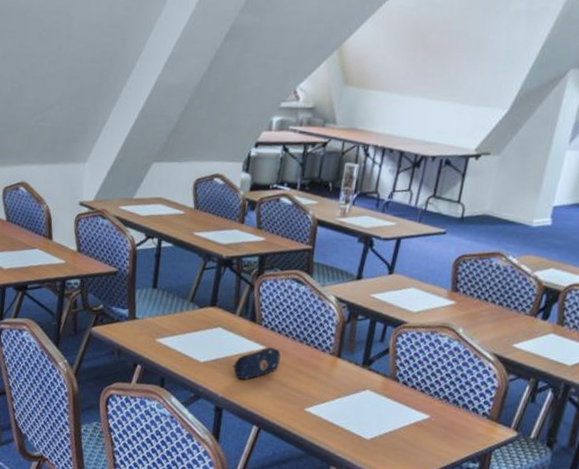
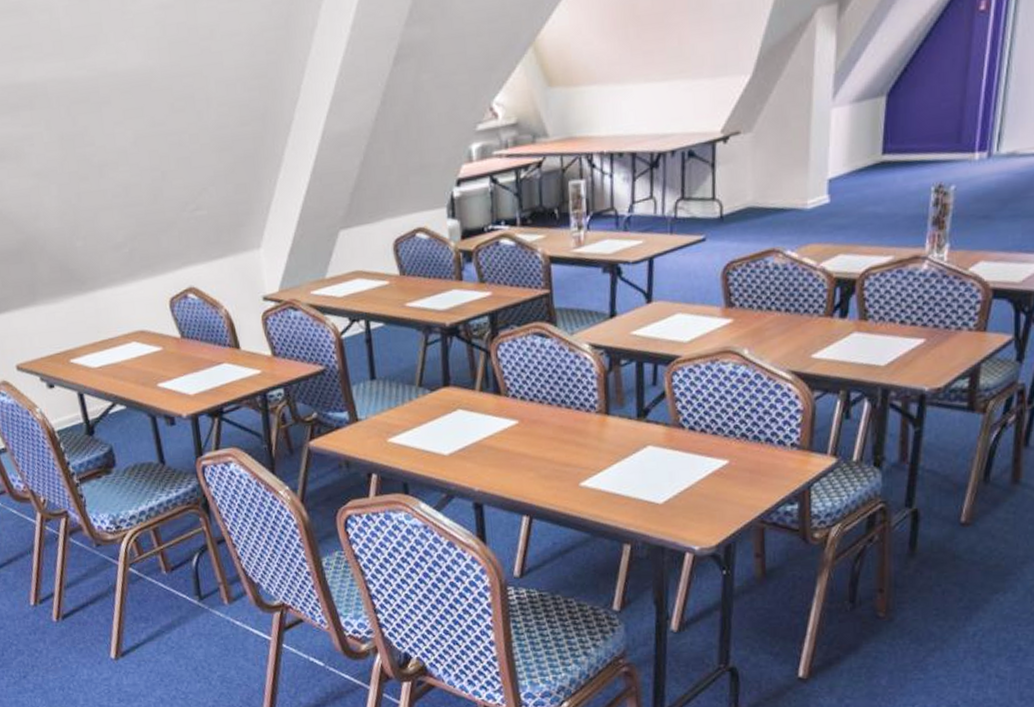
pencil case: present [233,347,281,380] -> none [484,420,539,465]

